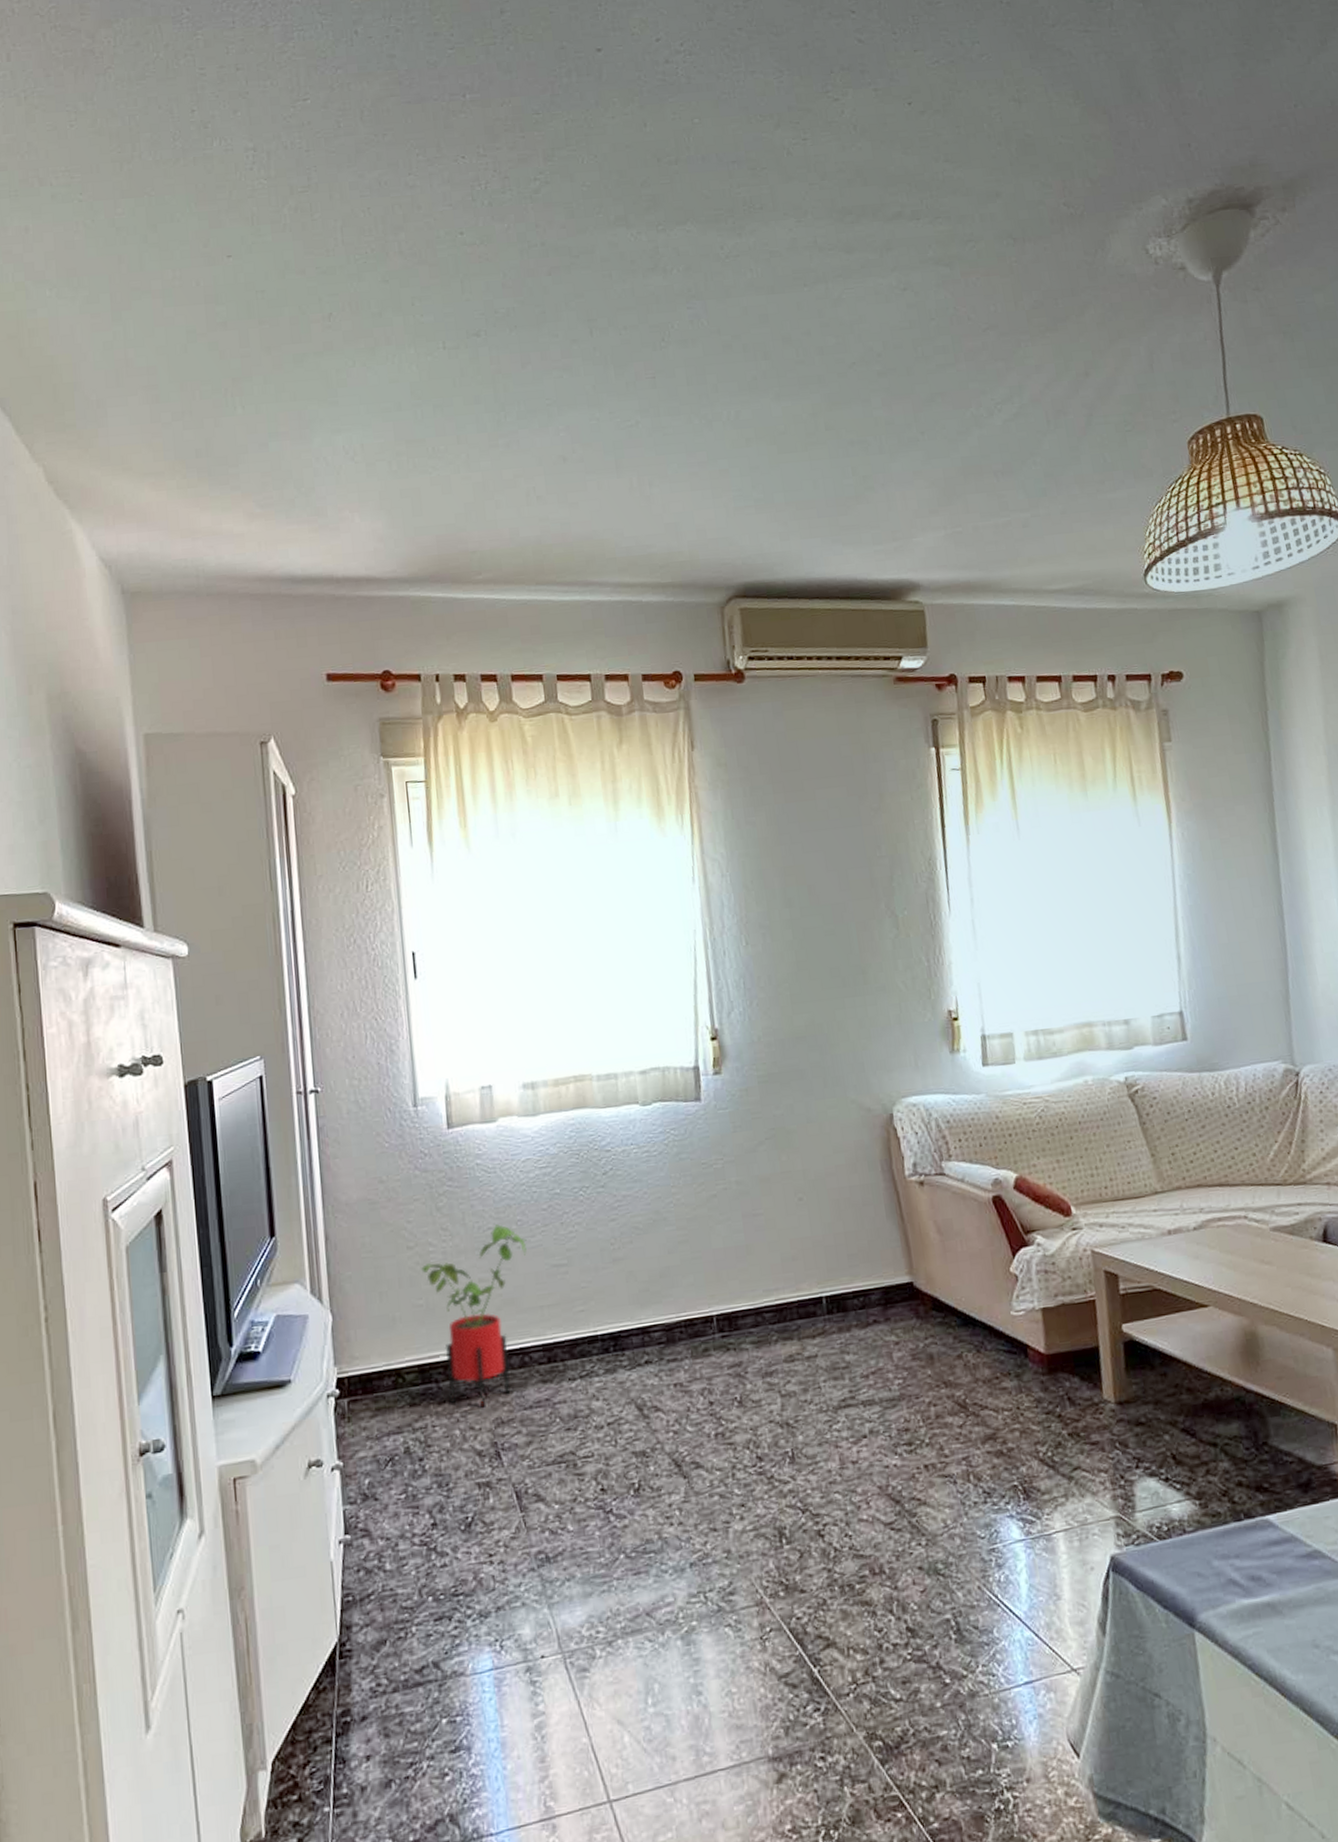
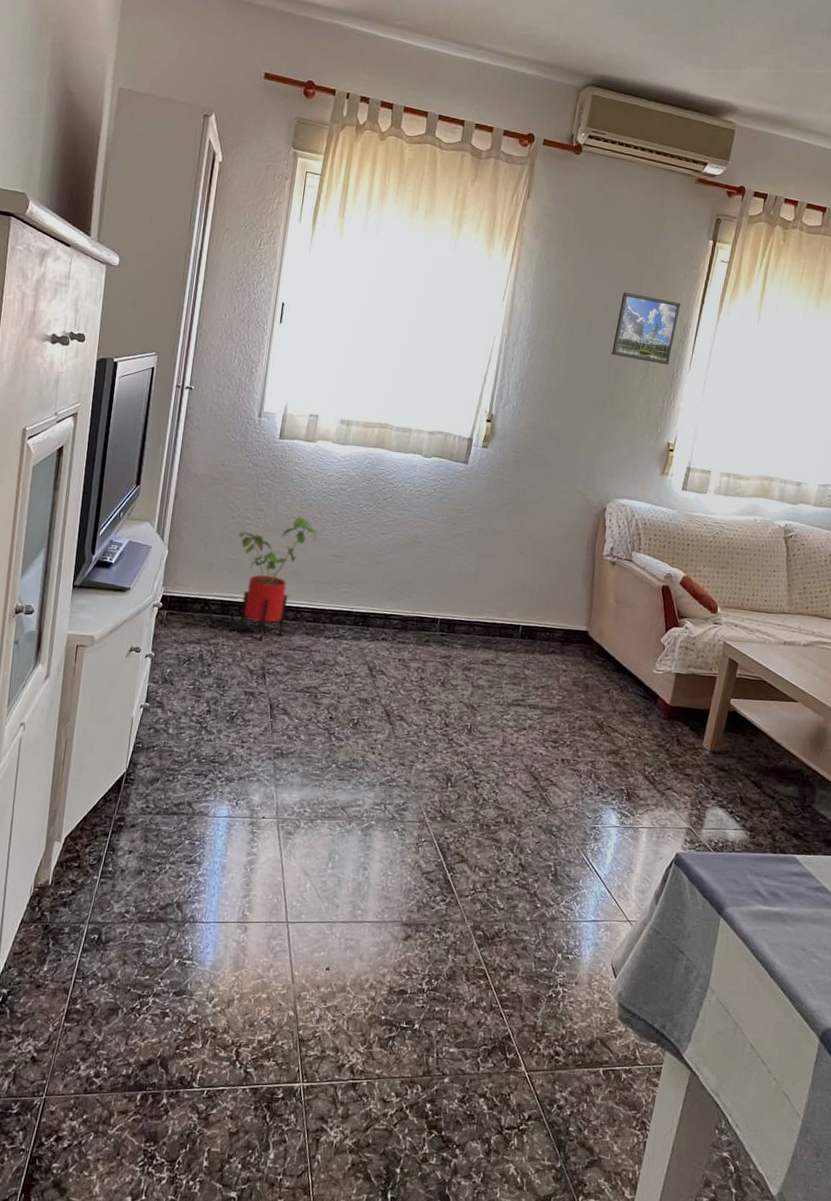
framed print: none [841,832,923,918] -> present [611,292,682,365]

